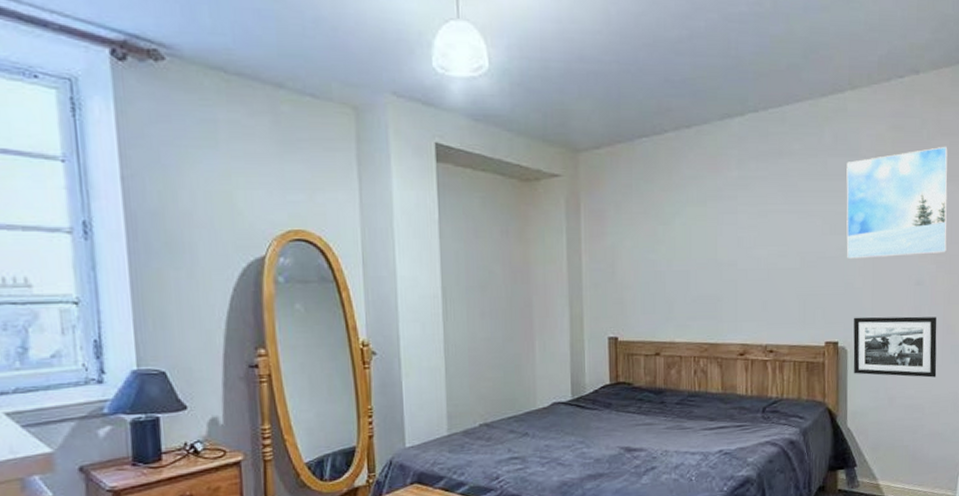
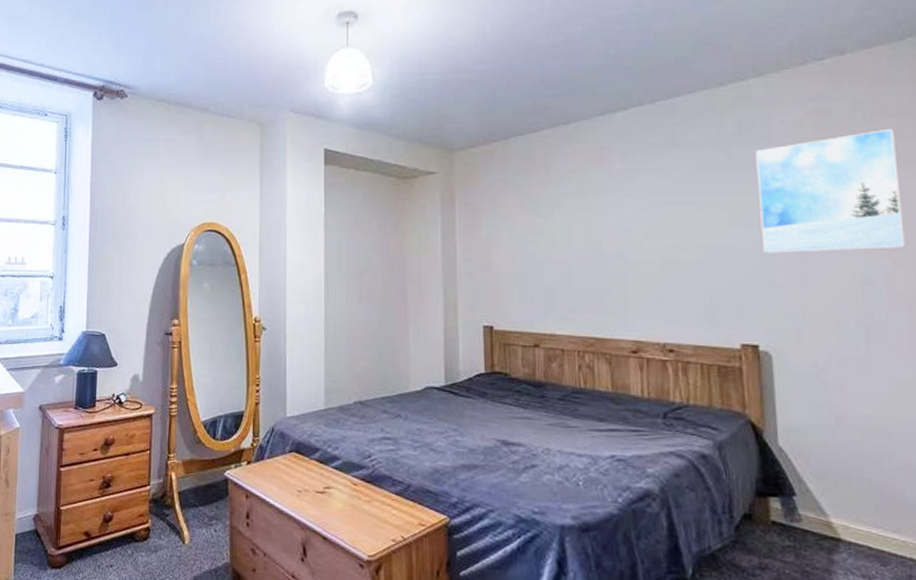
picture frame: present [853,316,937,378] -> none [778,318,906,396]

